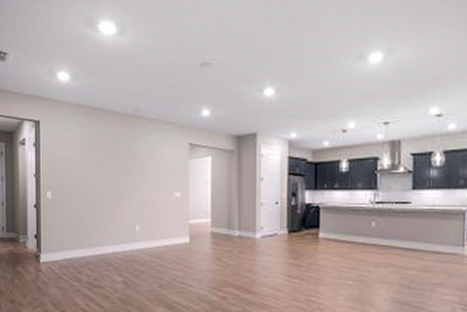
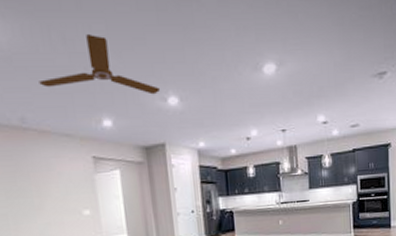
ceiling fan: none [153,33,259,86] -> present [39,35,161,95]

